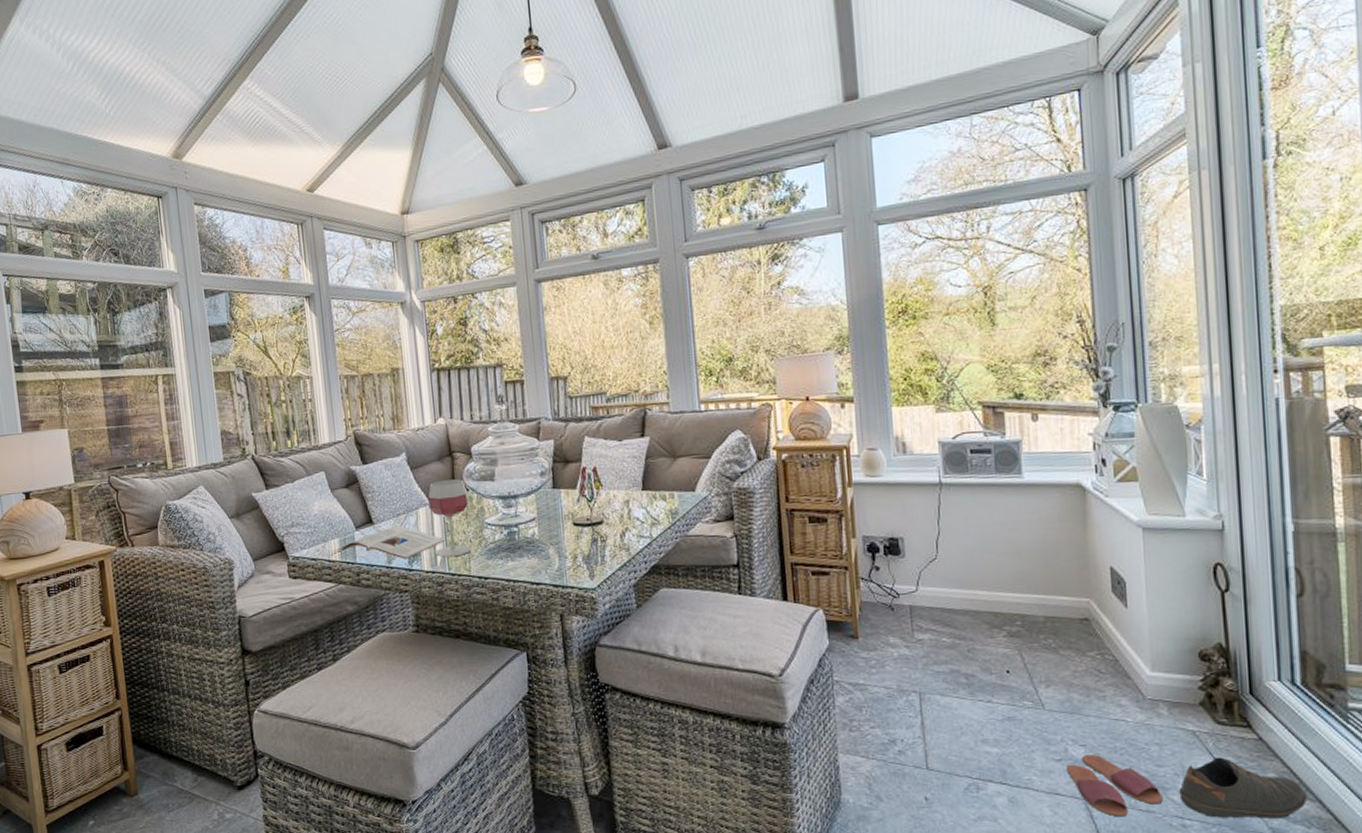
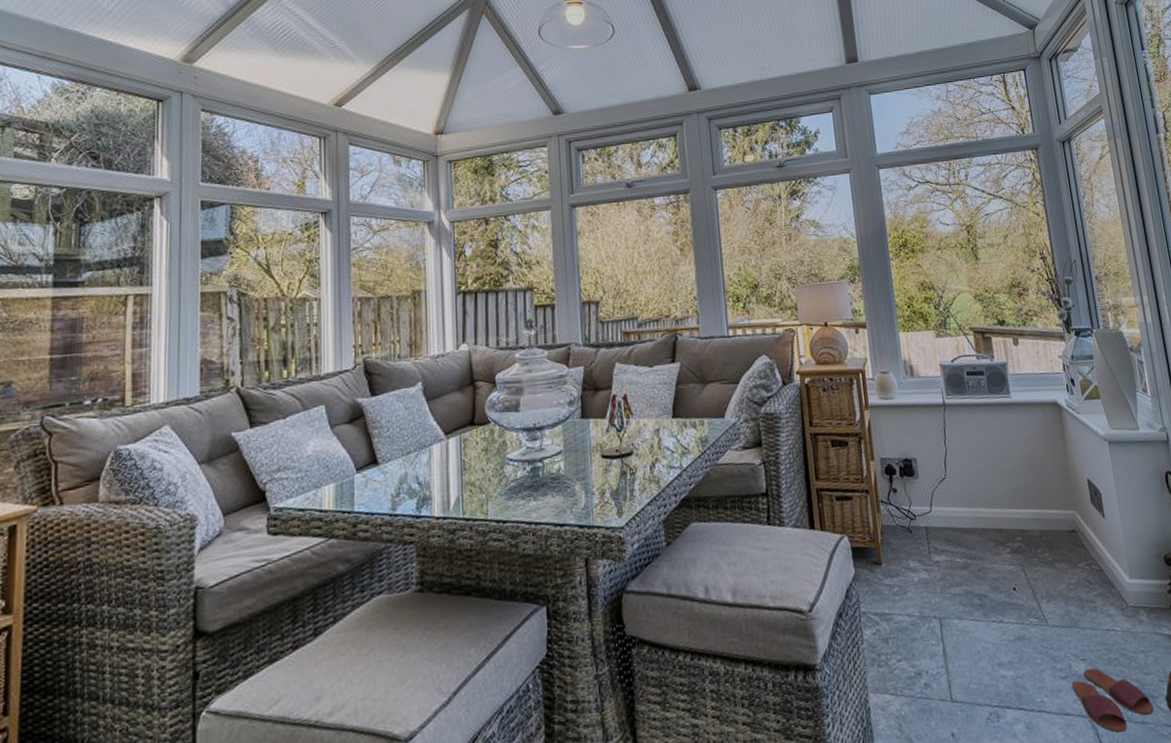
magazine: present [331,525,446,559] -> none [324,465,461,505]
wineglass: present [428,479,471,558] -> none [444,410,490,501]

